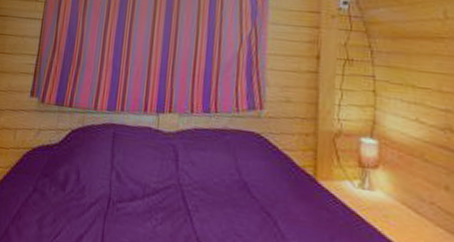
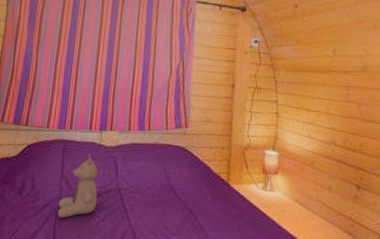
teddy bear: none [106,141,155,220] -> present [57,154,98,218]

